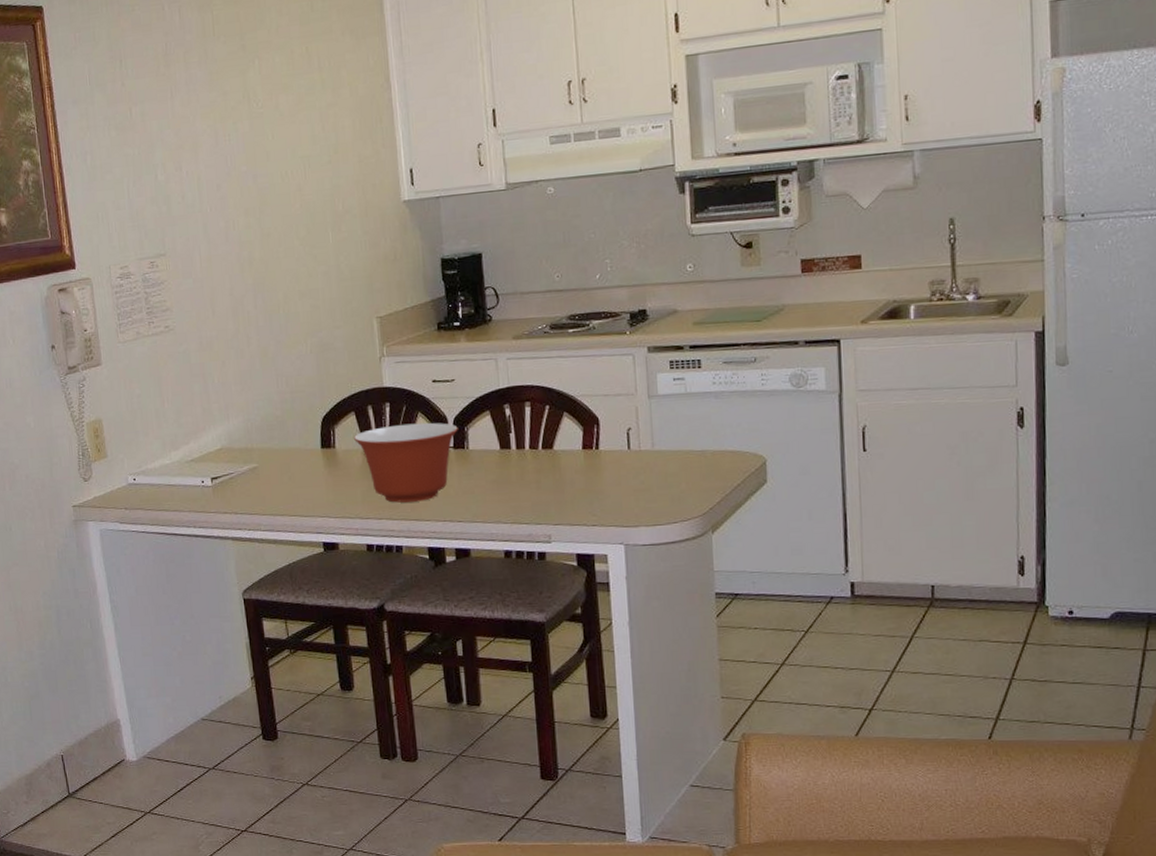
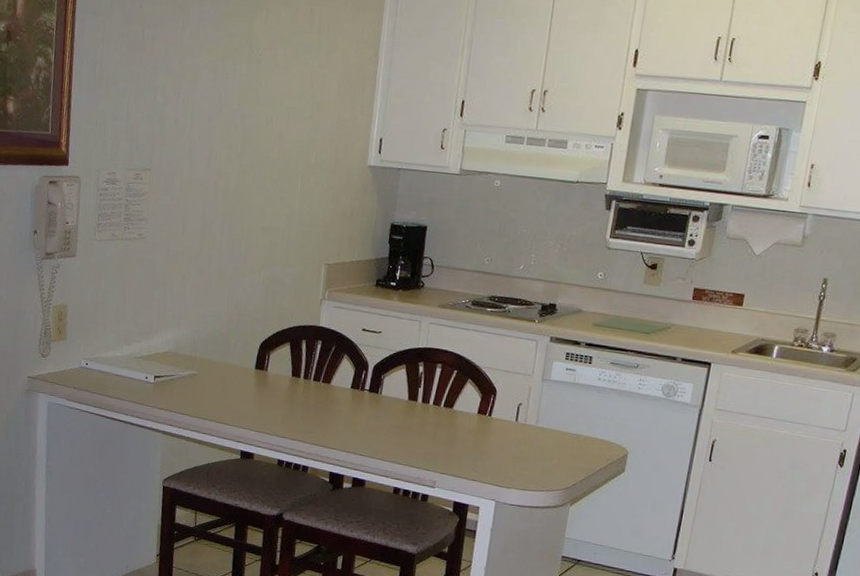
mixing bowl: present [353,422,458,503] -> none [284,360,376,432]

